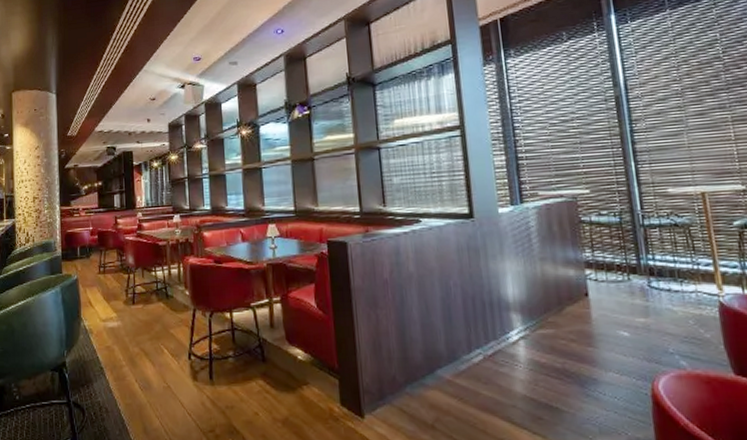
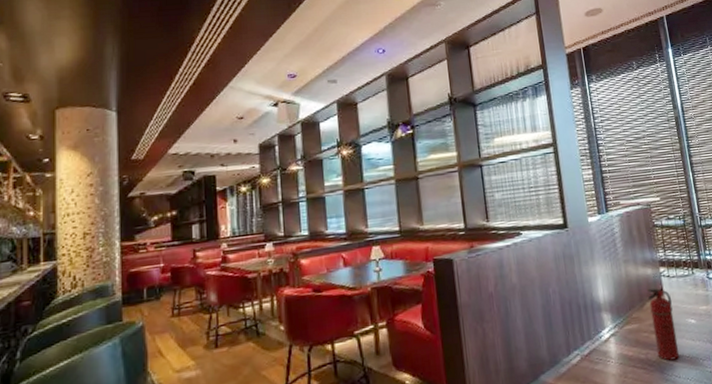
fire extinguisher: none [567,291,605,375] -> present [647,288,679,361]

